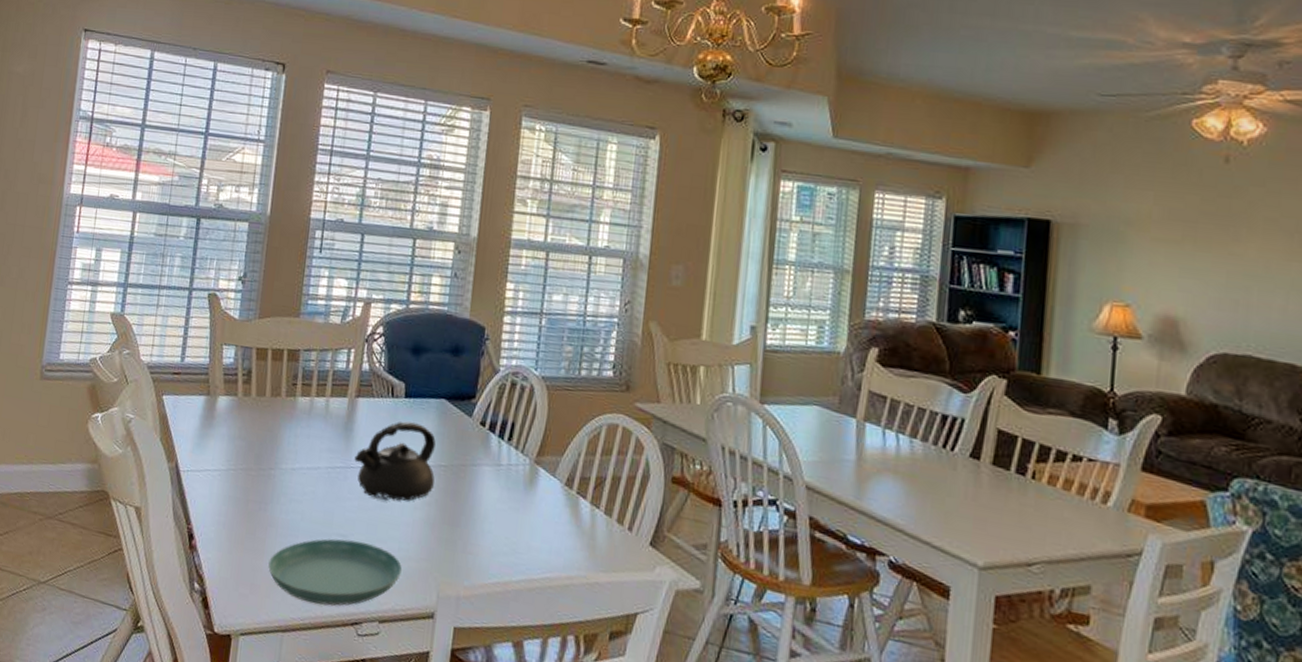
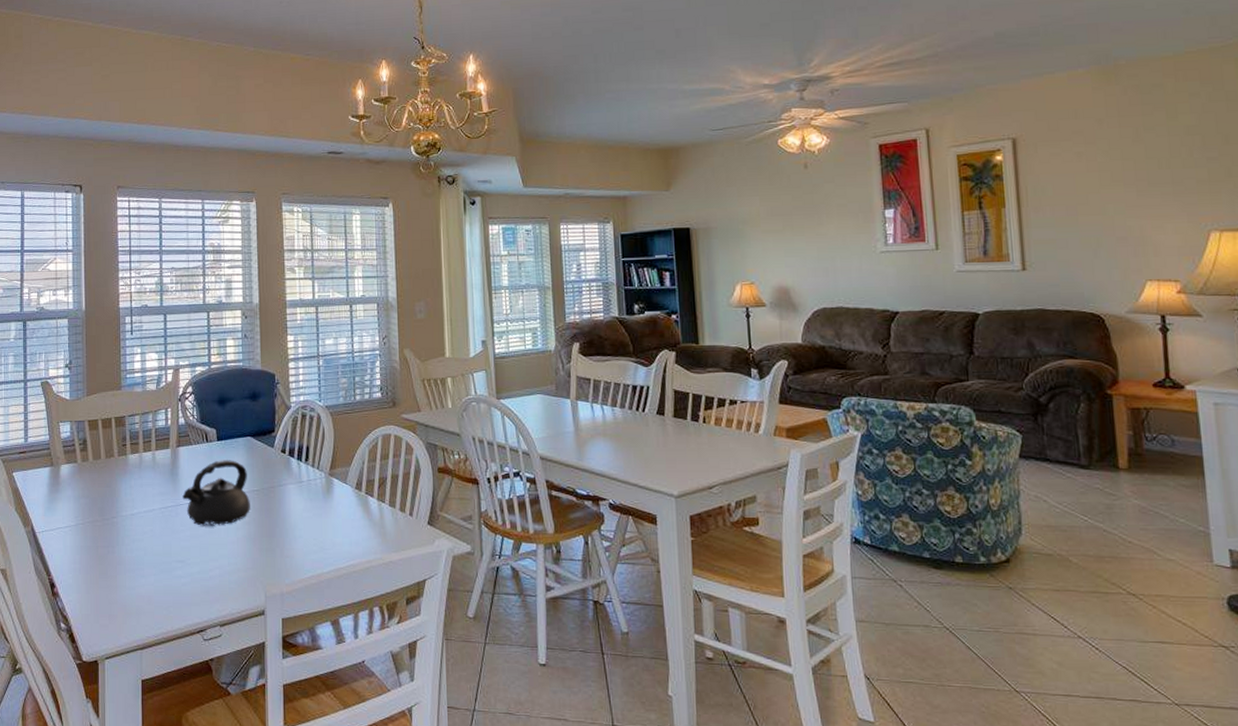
saucer: present [268,538,403,606] -> none [122,564,234,622]

